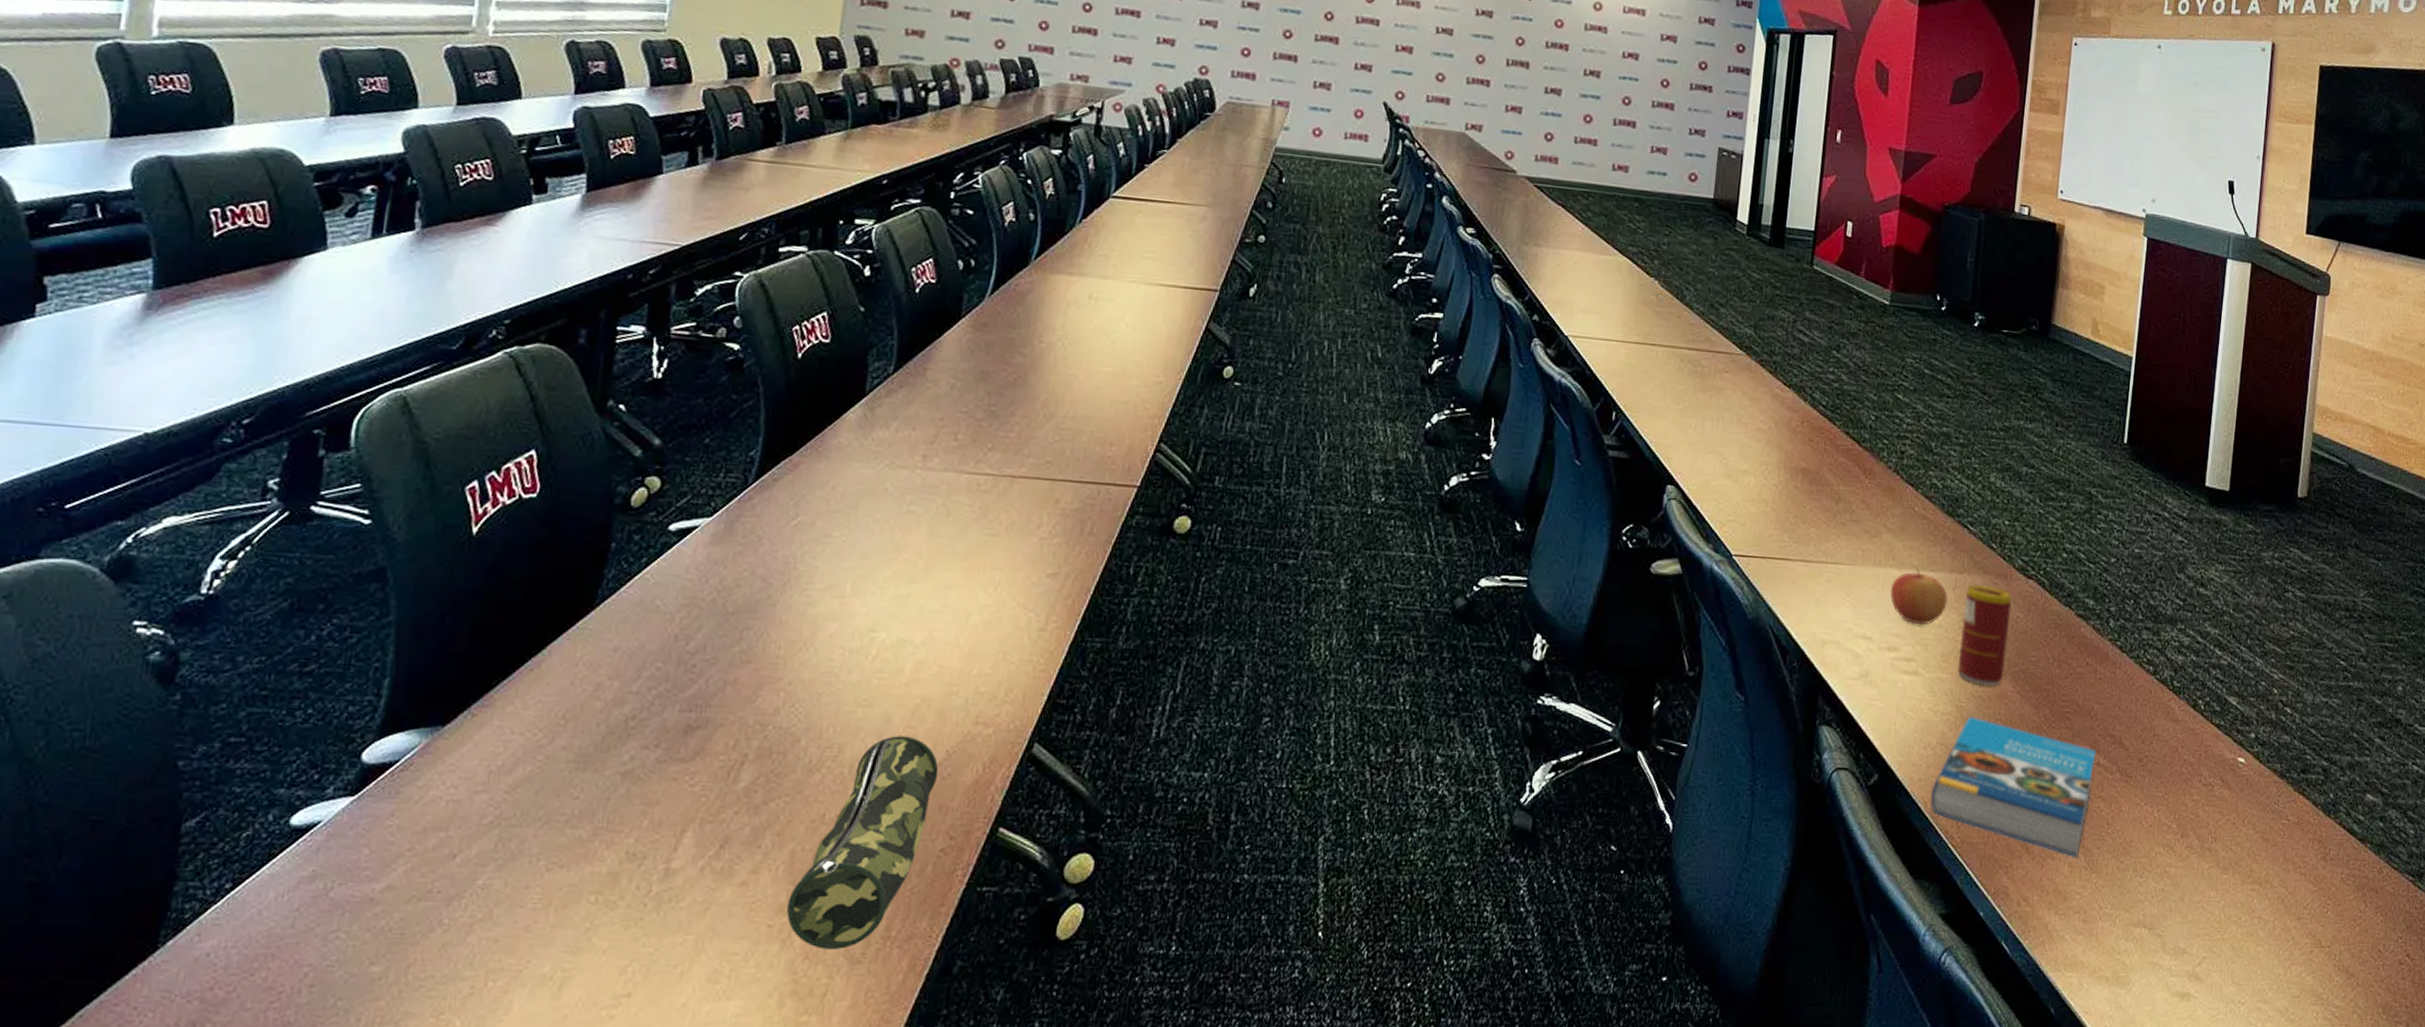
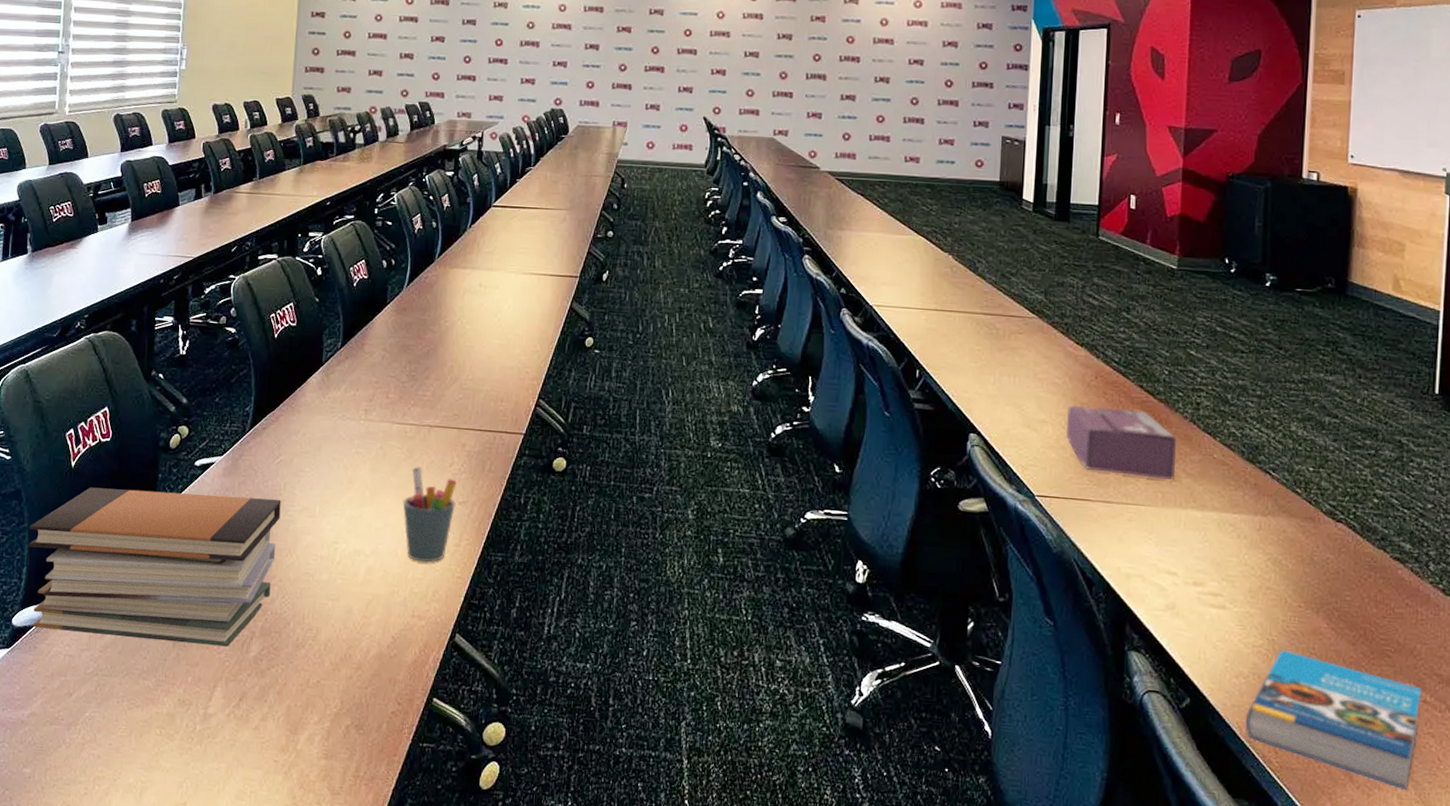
book stack: none [394,562,796,776] -> present [28,487,281,647]
pencil case: present [787,736,939,949] -> none [287,623,388,783]
pen holder: none [969,529,1046,653] -> present [402,466,457,563]
tissue box: none [1768,453,1880,535] -> present [1066,405,1177,480]
apple: present [1890,567,1949,625] -> none [1192,509,1254,563]
beverage can: present [1957,583,2013,686] -> none [1266,526,1321,622]

